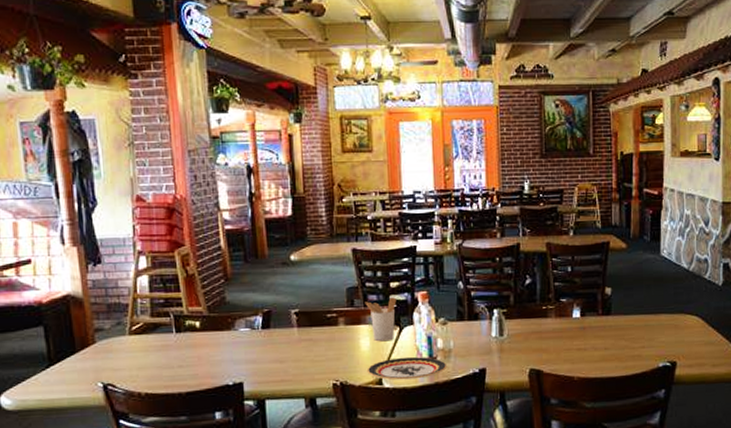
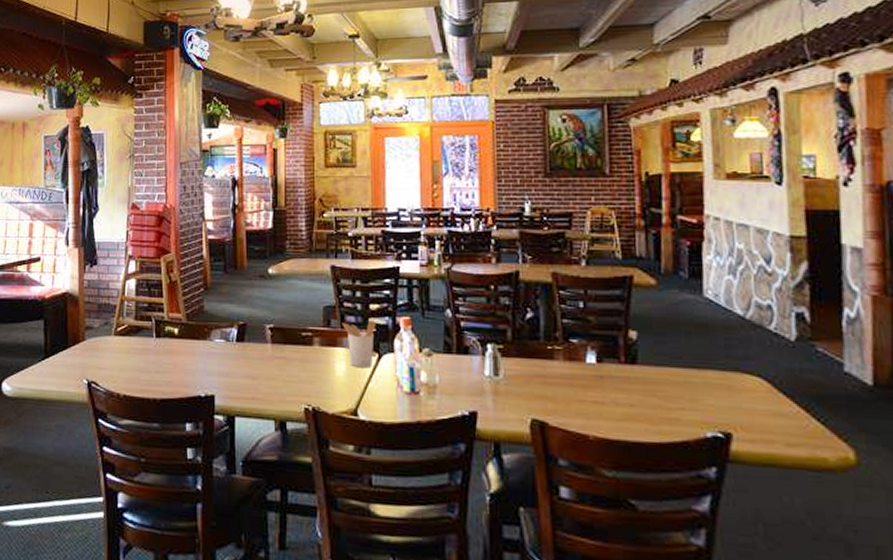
plate: present [367,356,447,380] -> none [341,387,432,415]

